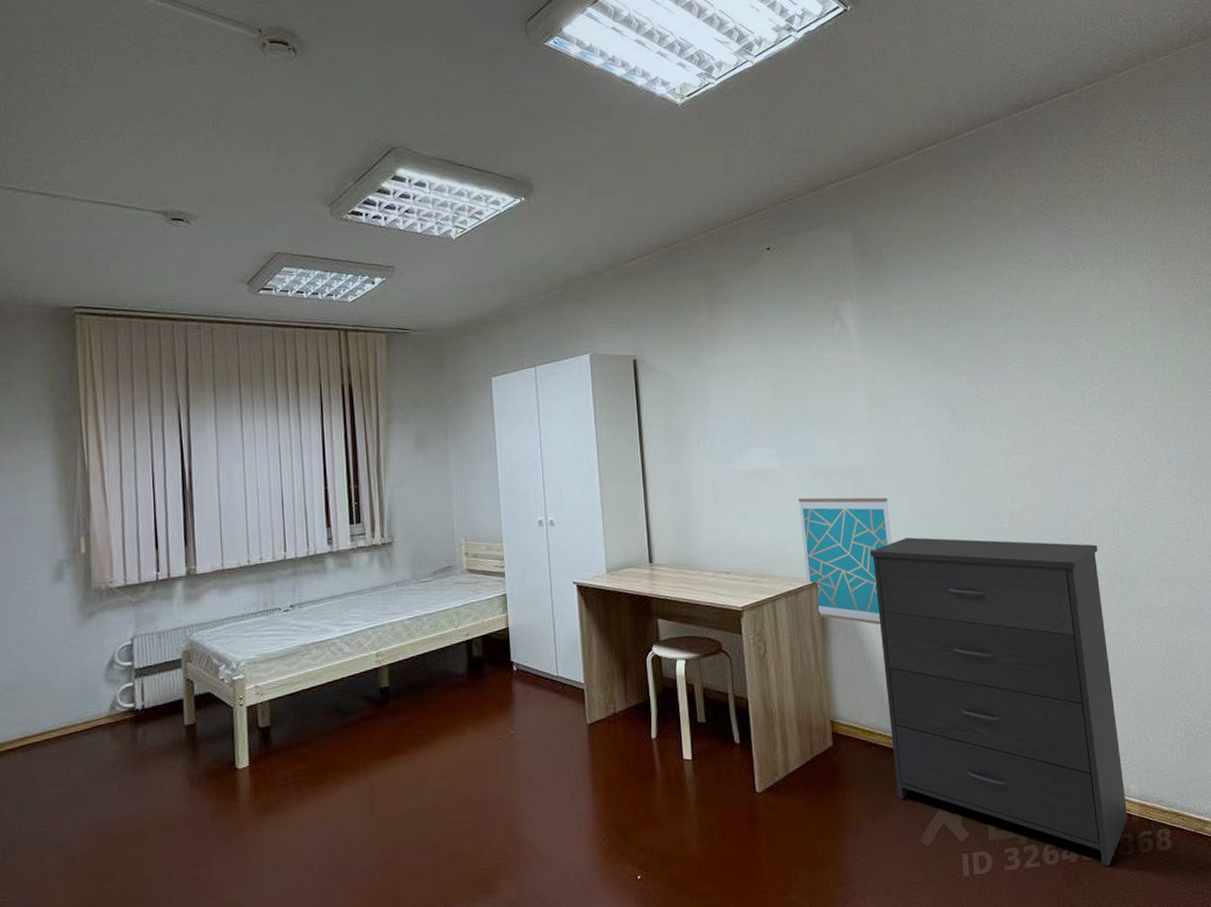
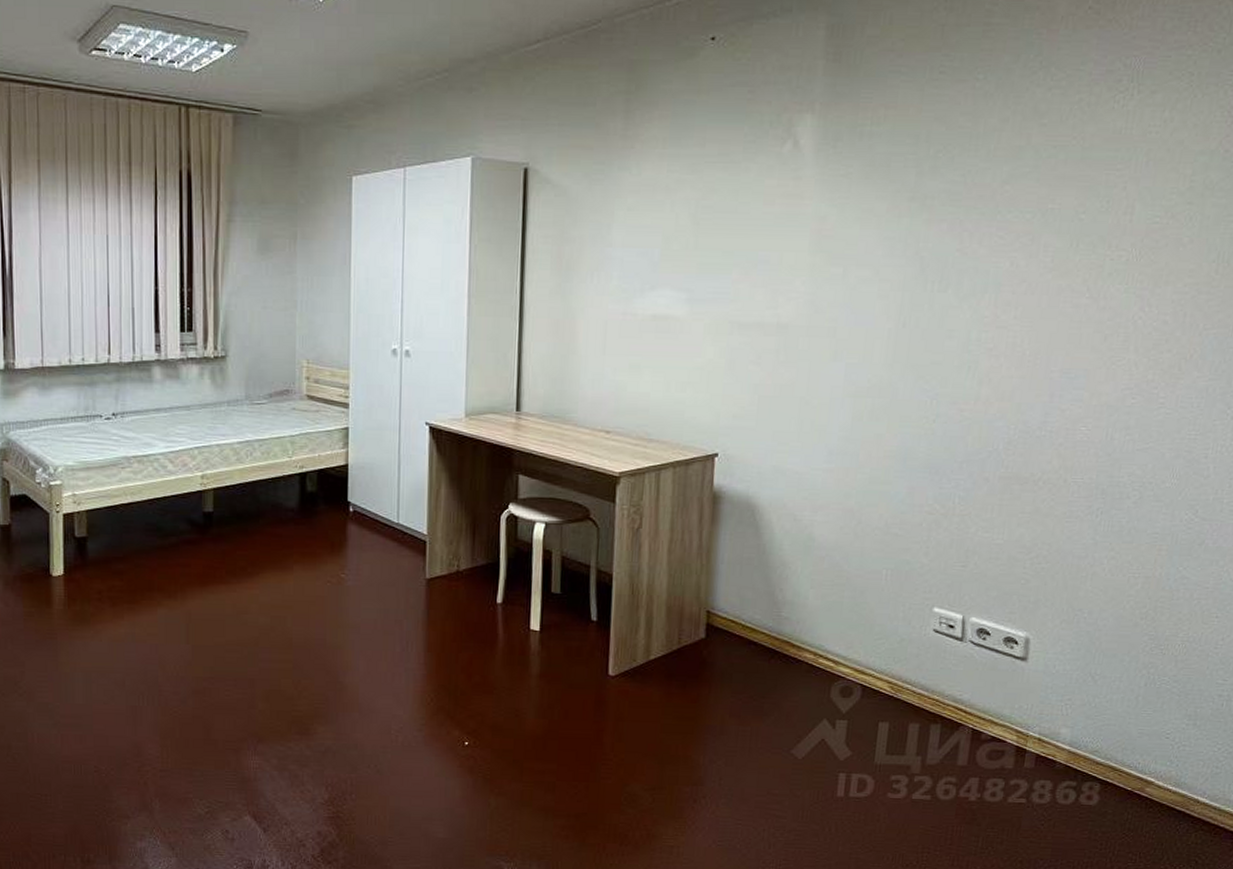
wall art: present [798,497,892,625] -> none [701,354,818,512]
dresser: present [870,537,1128,867] -> none [773,415,1080,813]

